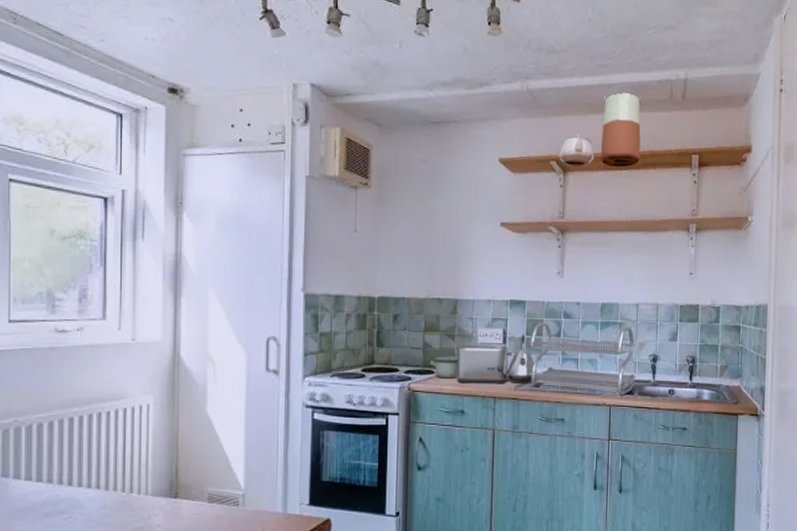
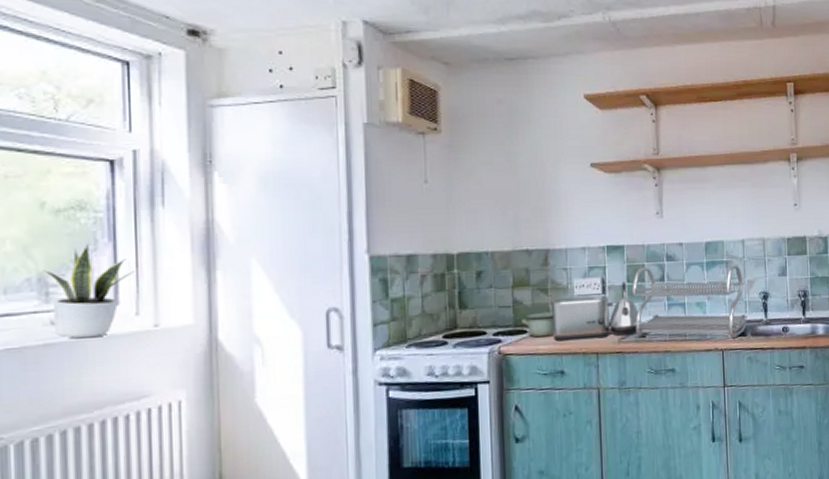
potted plant: none [51,267,119,346] -> present [43,244,134,339]
teapot: present [559,131,594,167] -> none [649,63,686,101]
vase: present [601,93,641,168] -> none [692,22,734,99]

